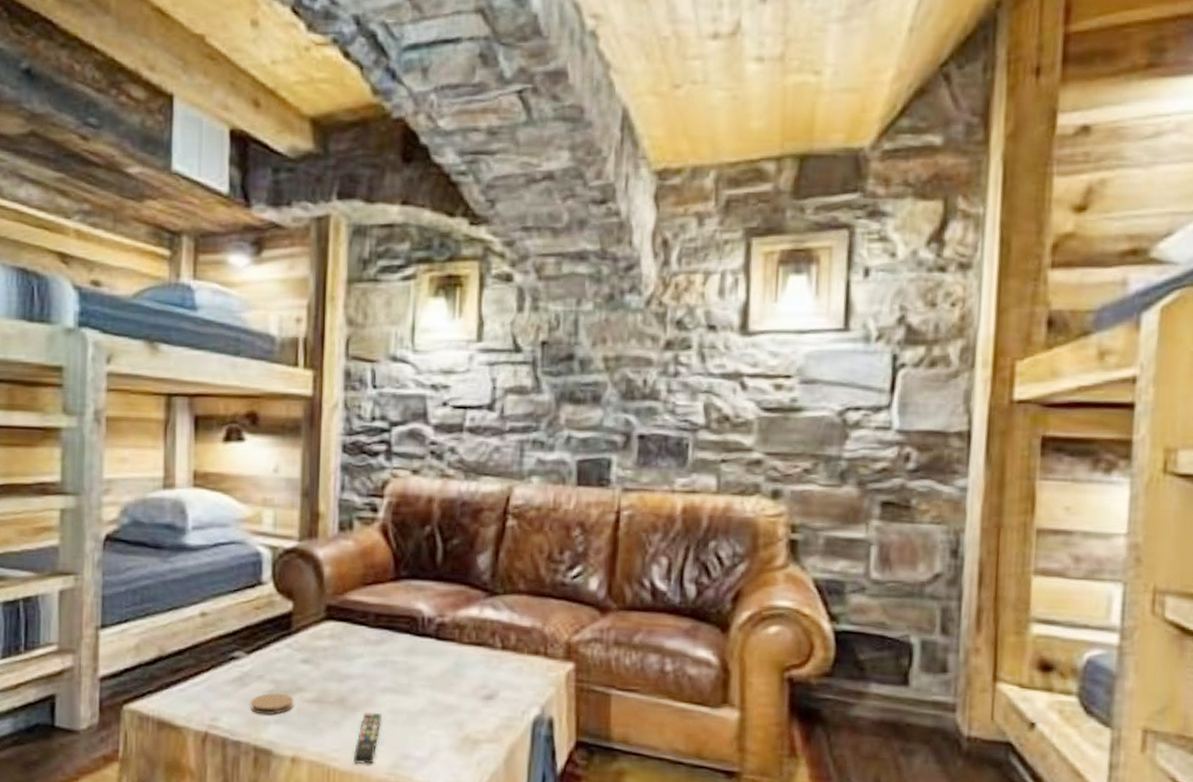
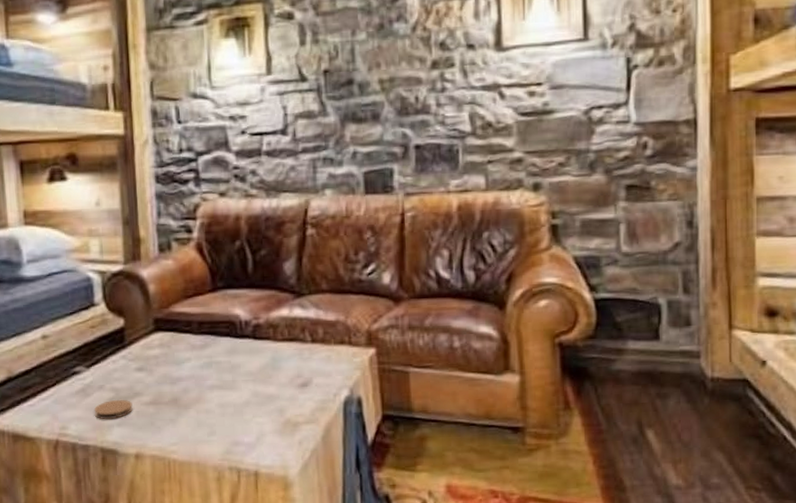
remote control: present [354,712,382,765] -> none [190,407,212,455]

